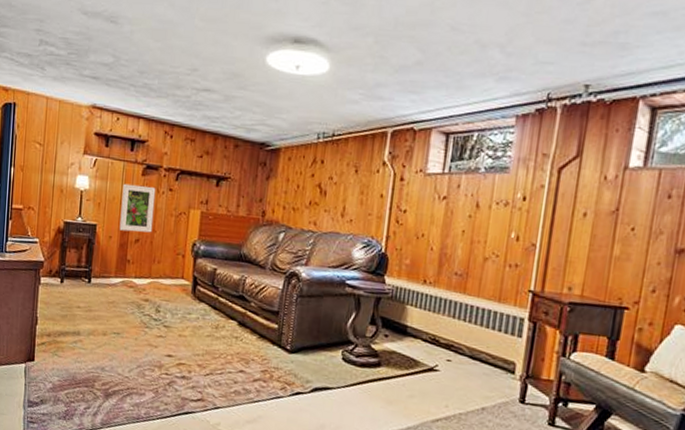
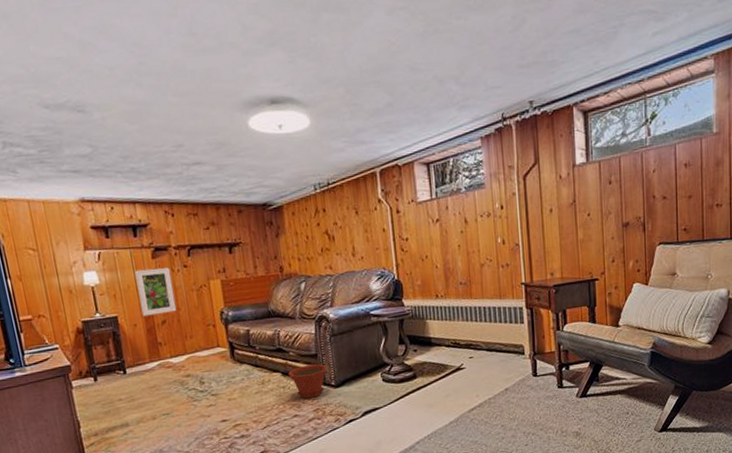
plant pot: none [244,320,286,358] -> present [288,364,327,399]

